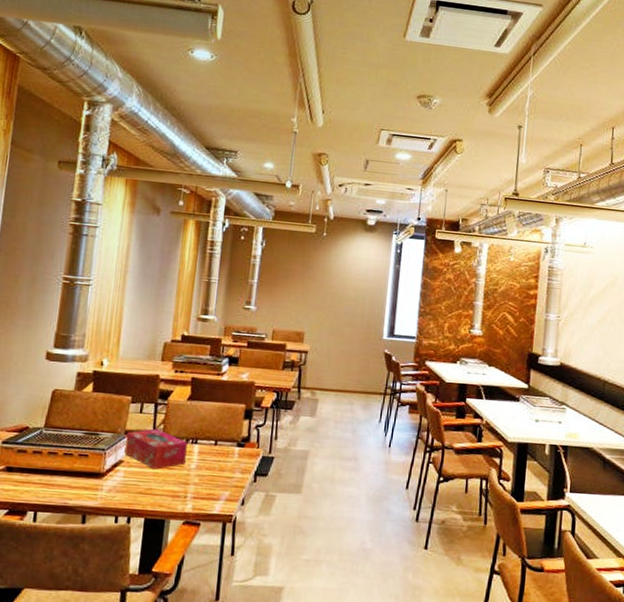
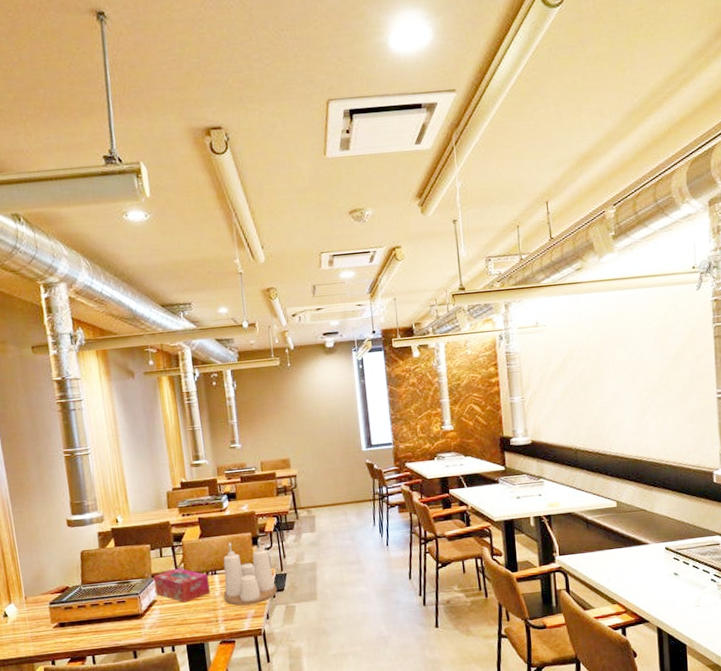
condiment set: none [199,411,261,486] -> present [223,538,277,606]

